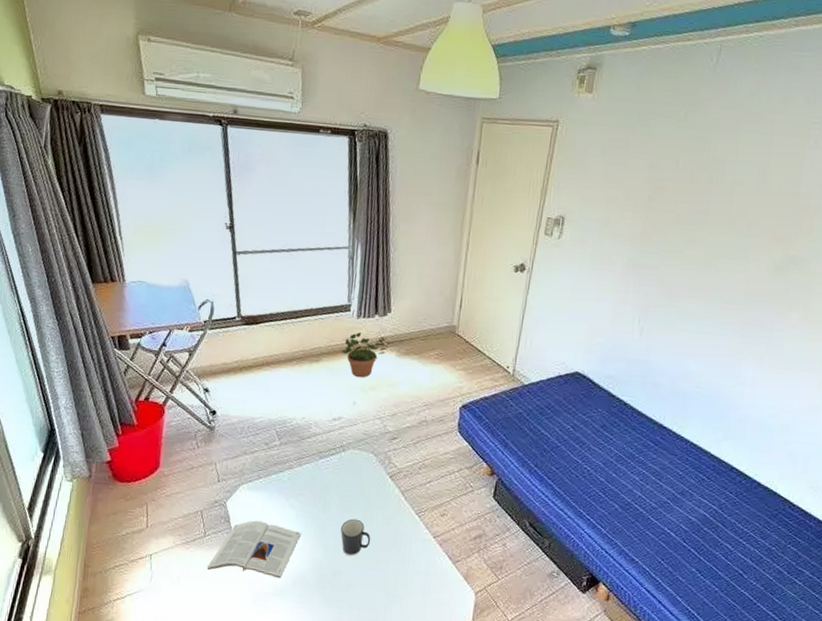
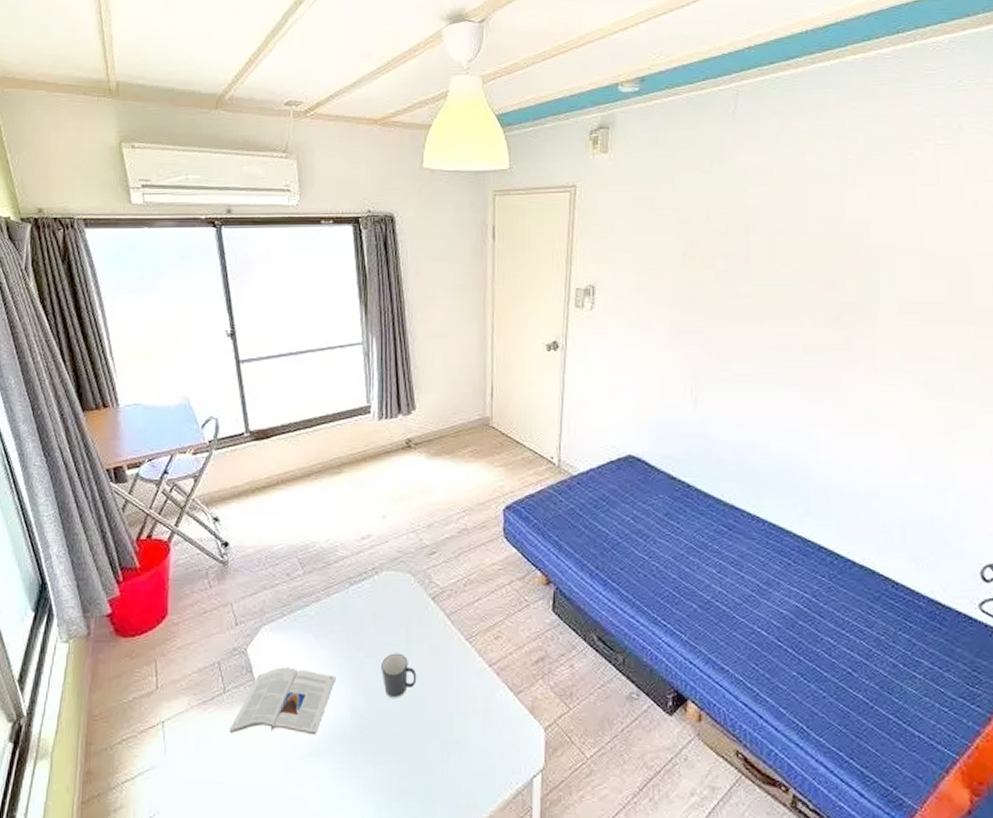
potted plant: present [341,332,388,378] -> none [364,436,416,487]

